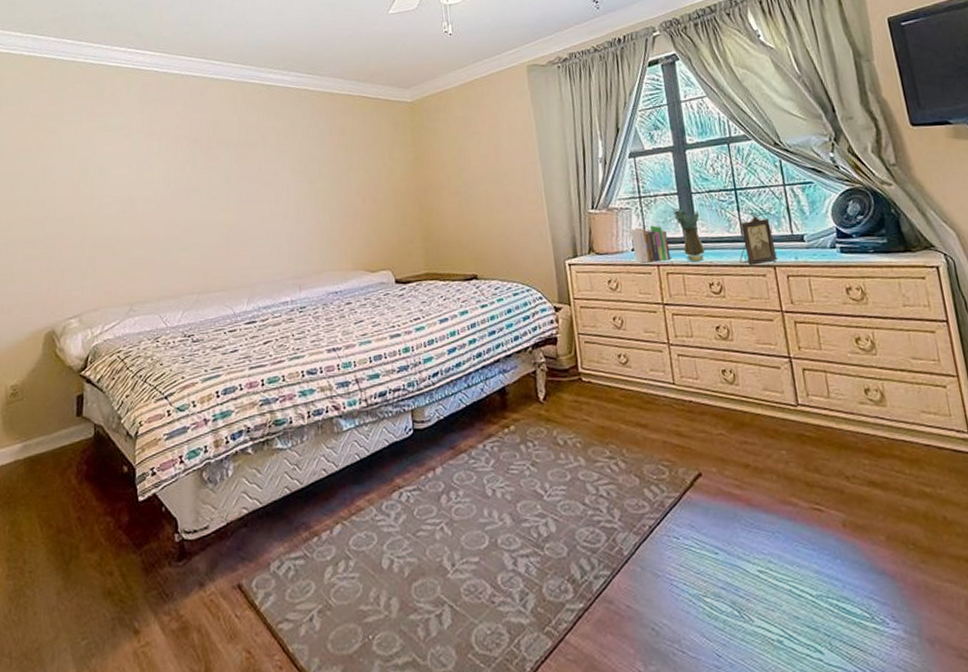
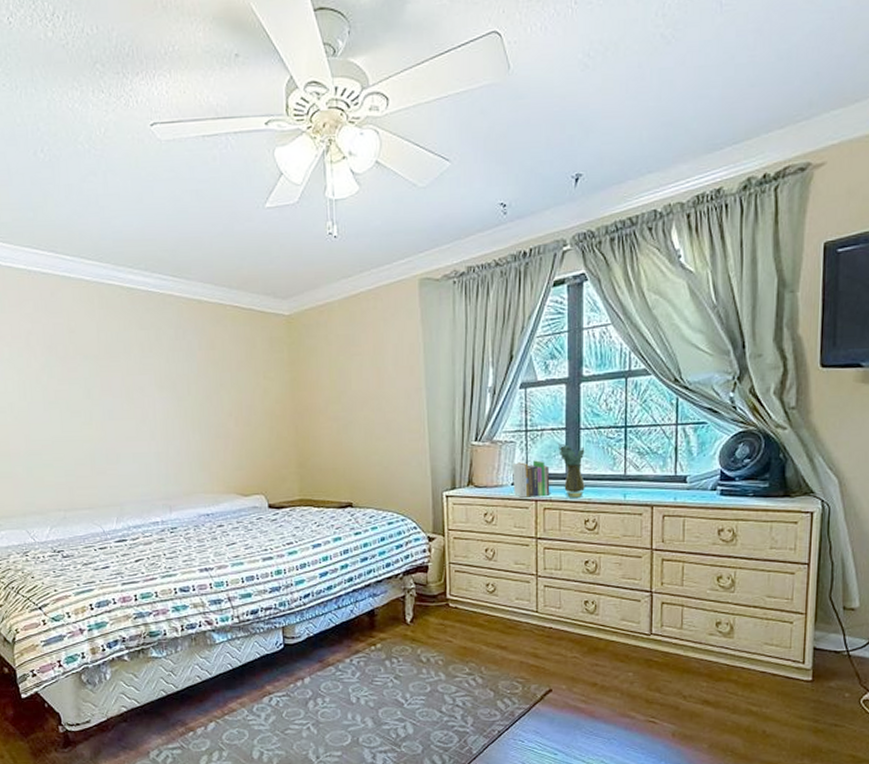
photo frame: present [739,215,778,266] -> none [618,454,656,504]

